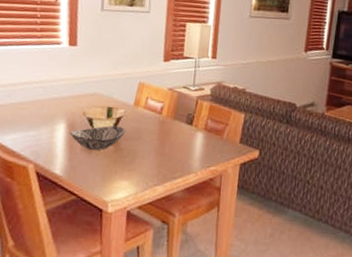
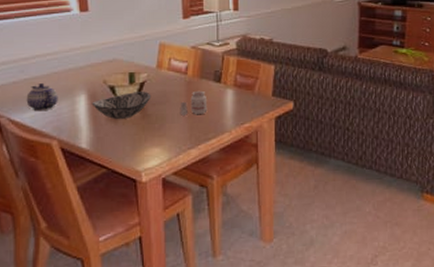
teapot: none [9,109,40,135] -> present [26,83,58,112]
candle: none [150,130,178,154] -> present [180,90,208,117]

